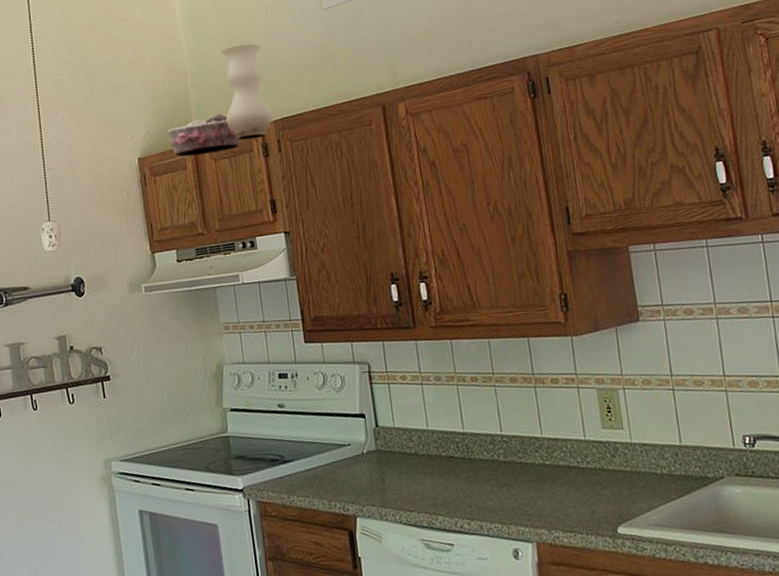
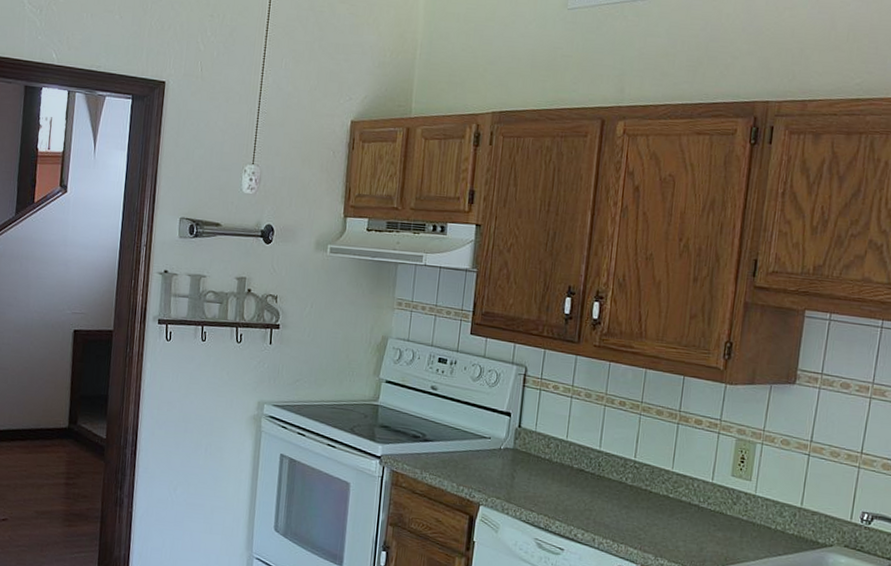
decorative basket: present [167,114,241,157] -> none [385,93,455,132]
vase: present [221,43,273,141] -> none [445,27,496,127]

